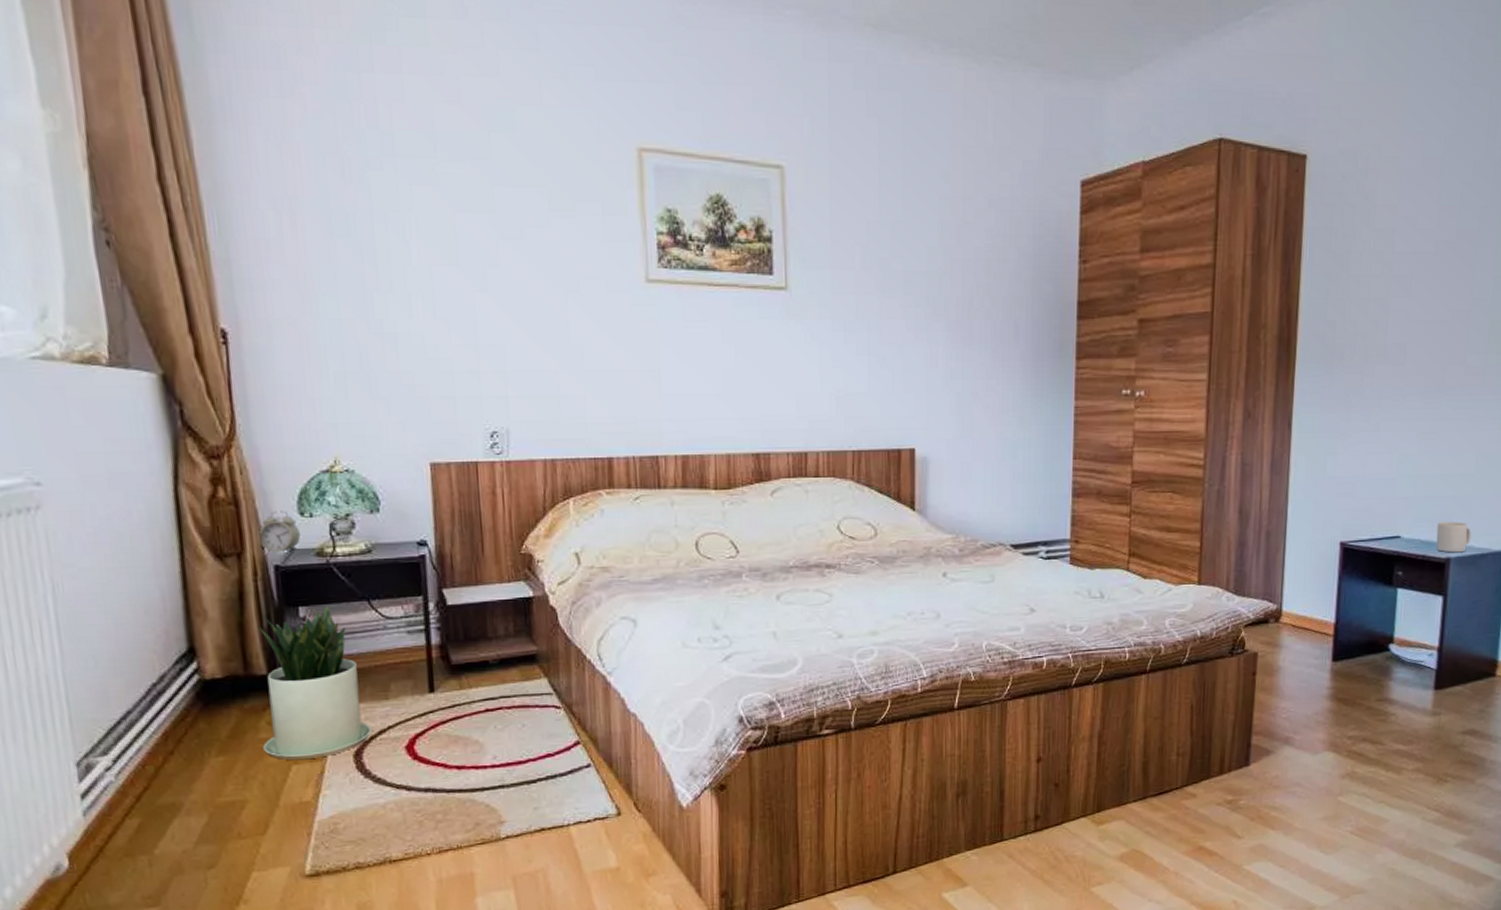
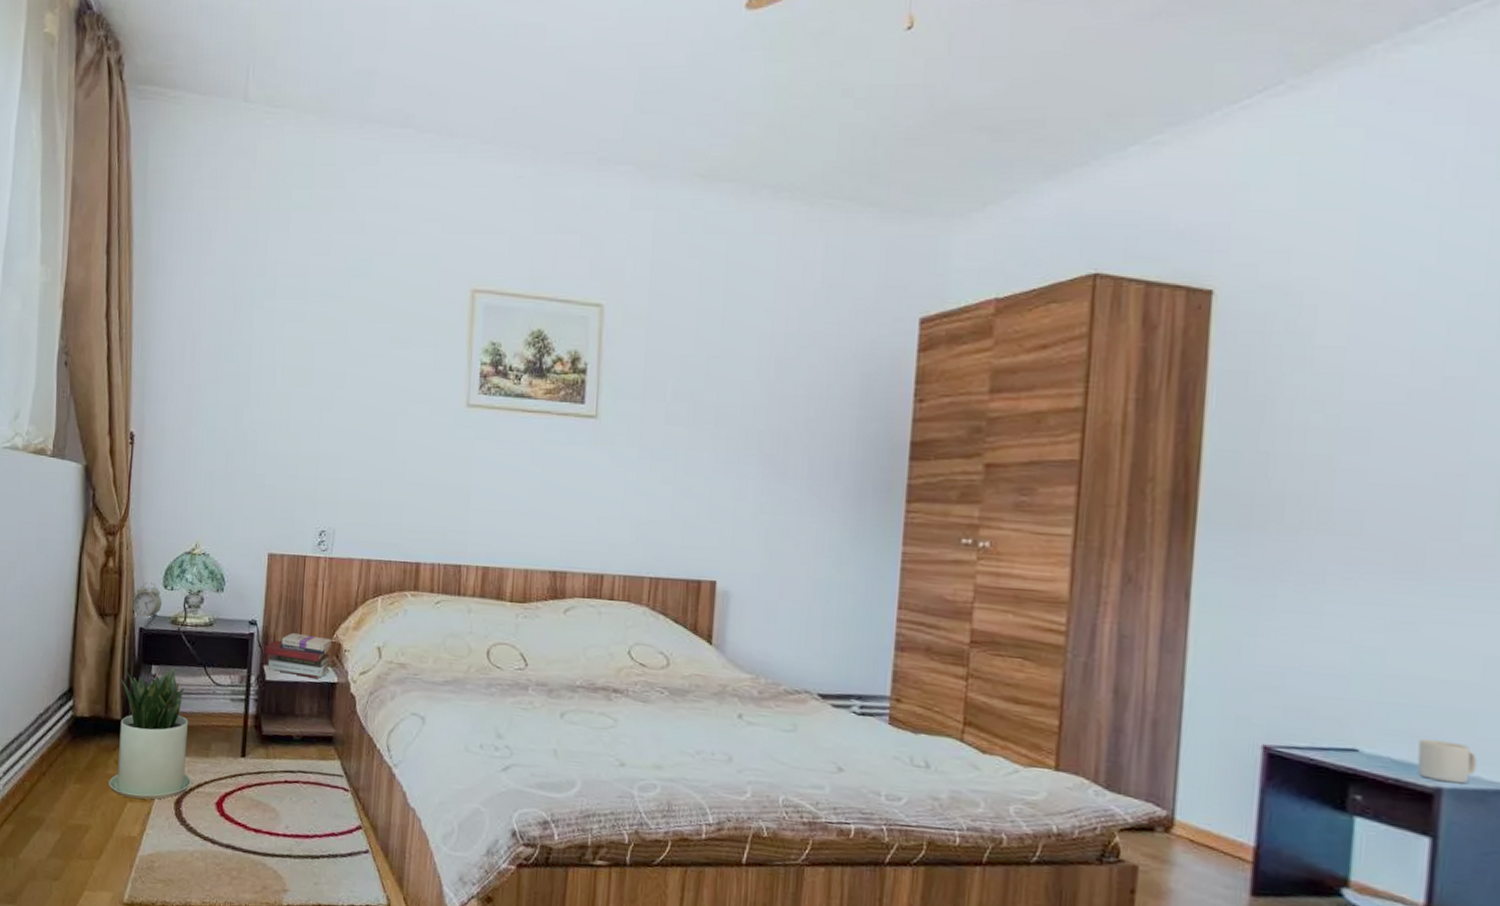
books: none [440,548,523,597] -> present [264,632,333,680]

